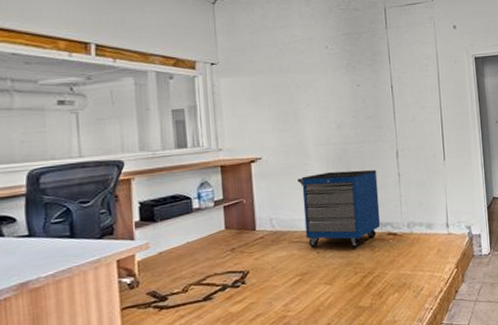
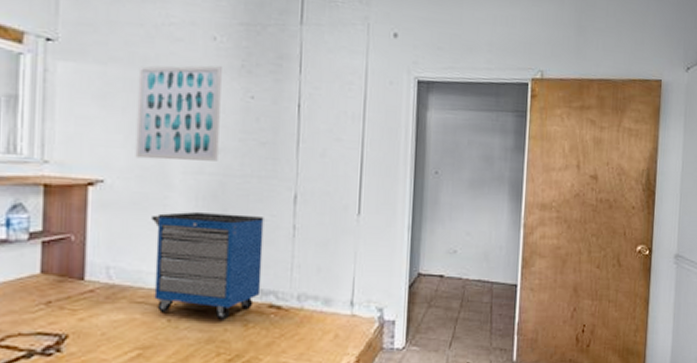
wall art: none [276,66,339,139] -> present [135,65,222,161]

